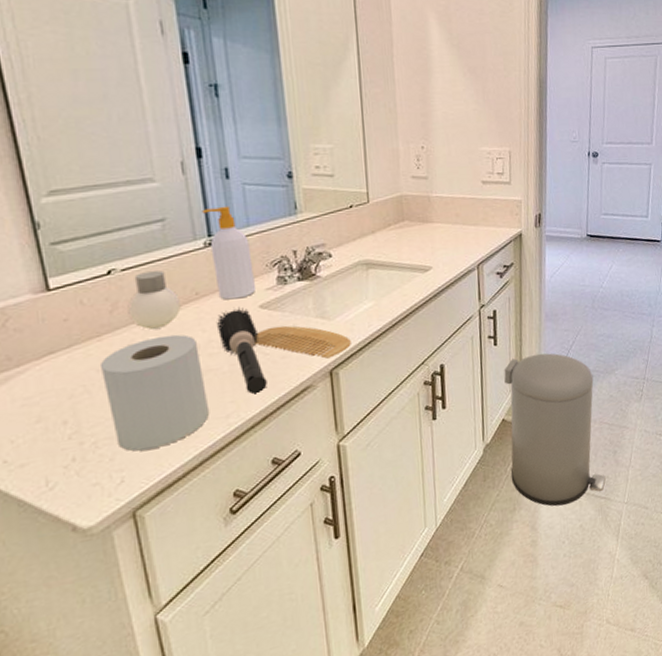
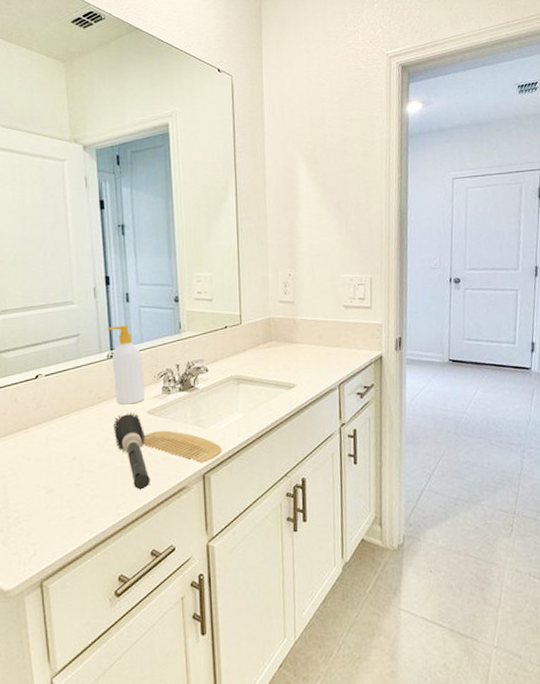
toilet paper roll: present [101,334,210,452] -> none [26,431,104,529]
perfume bottle: present [127,270,181,330] -> none [48,377,87,426]
pedal bin: present [504,353,606,506] -> none [363,476,472,638]

